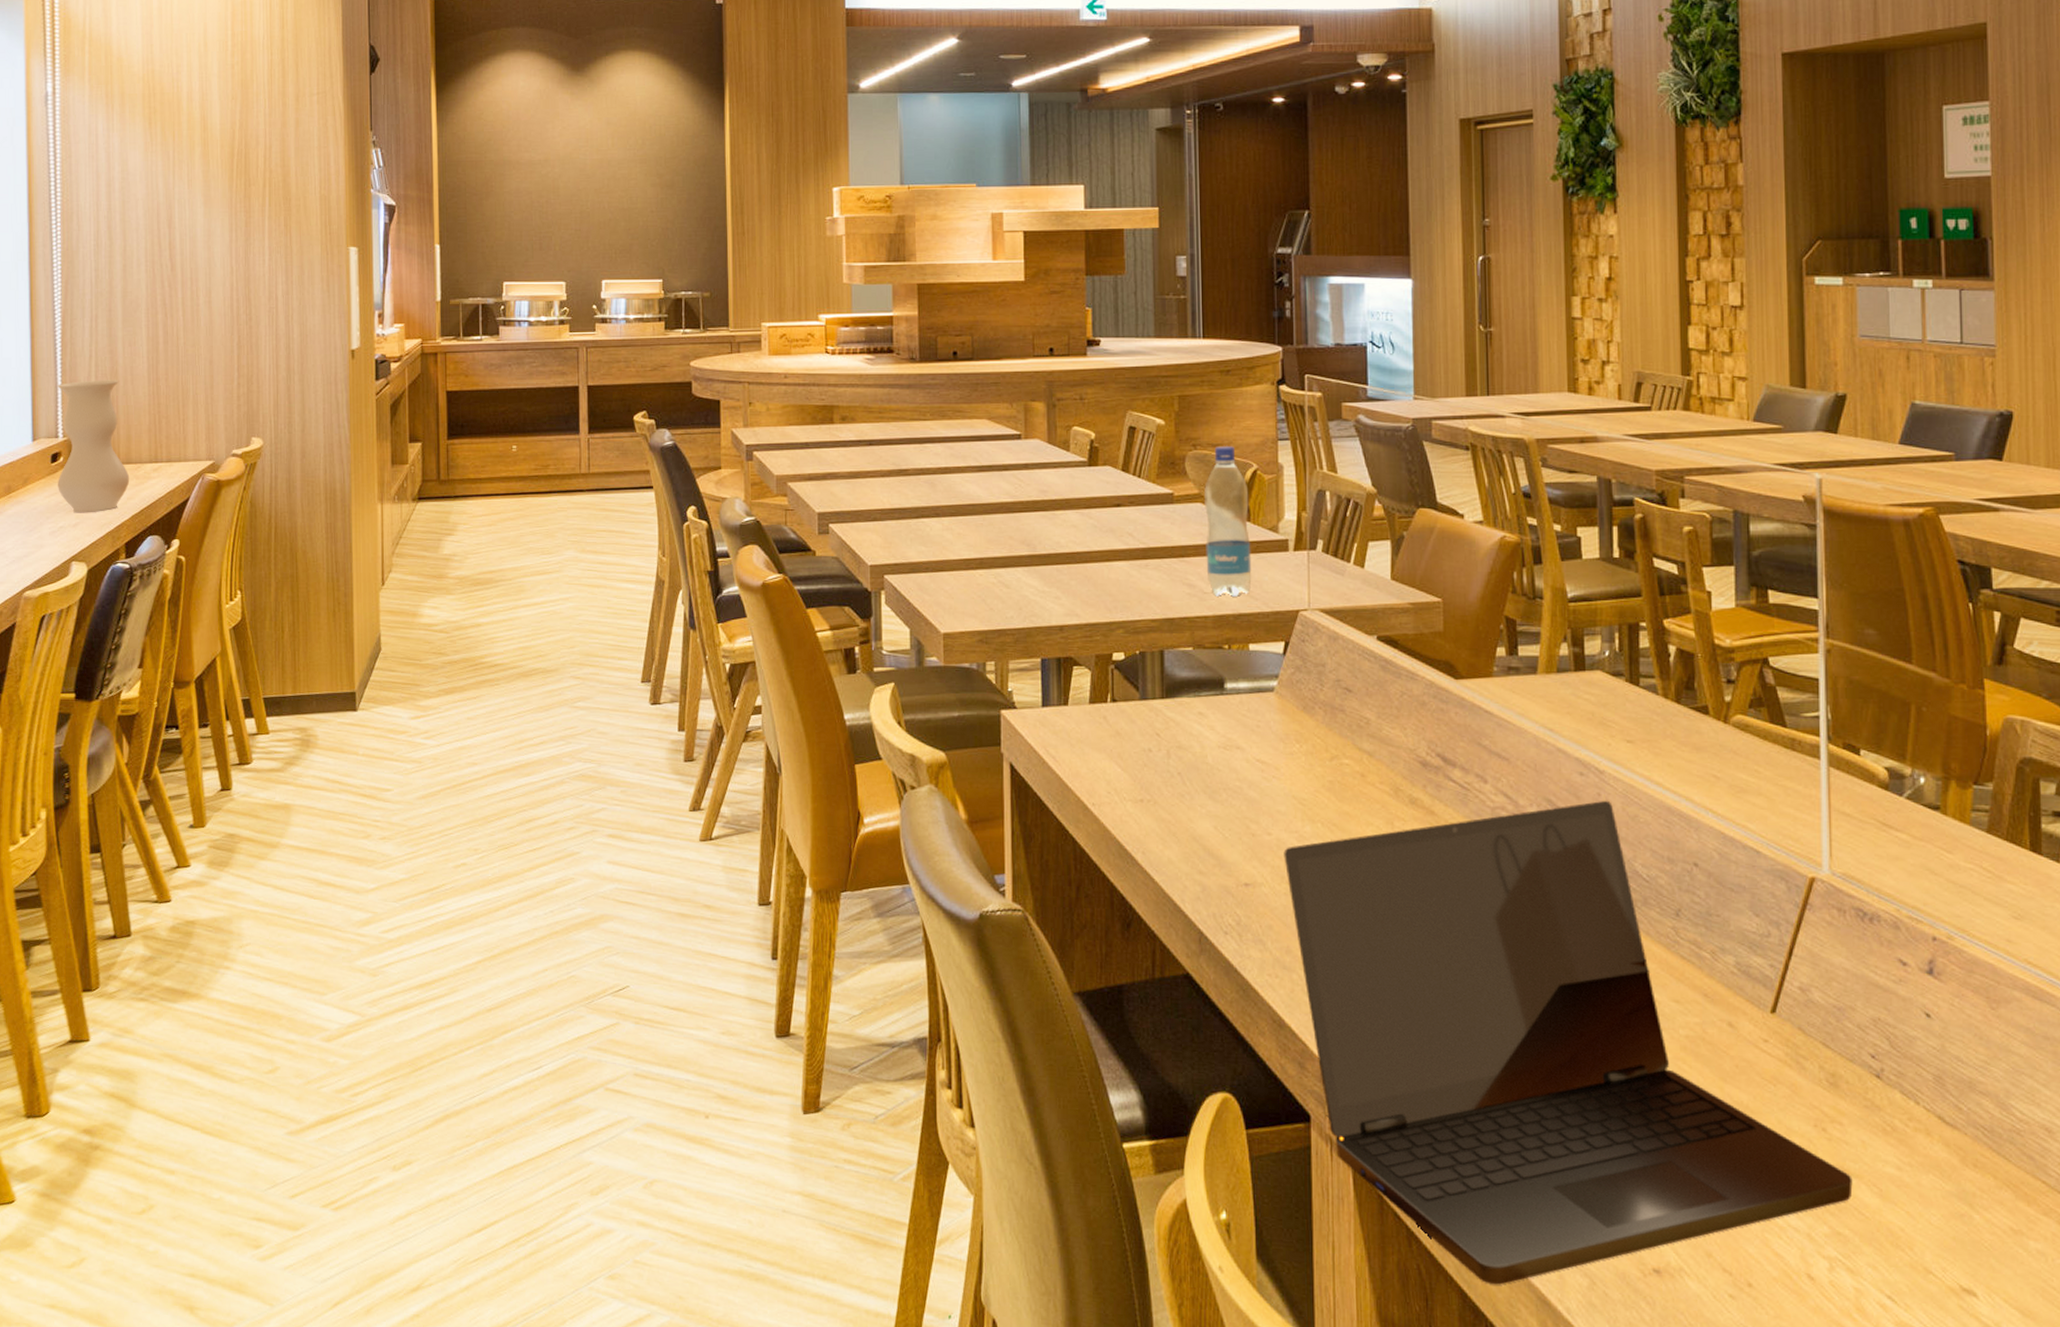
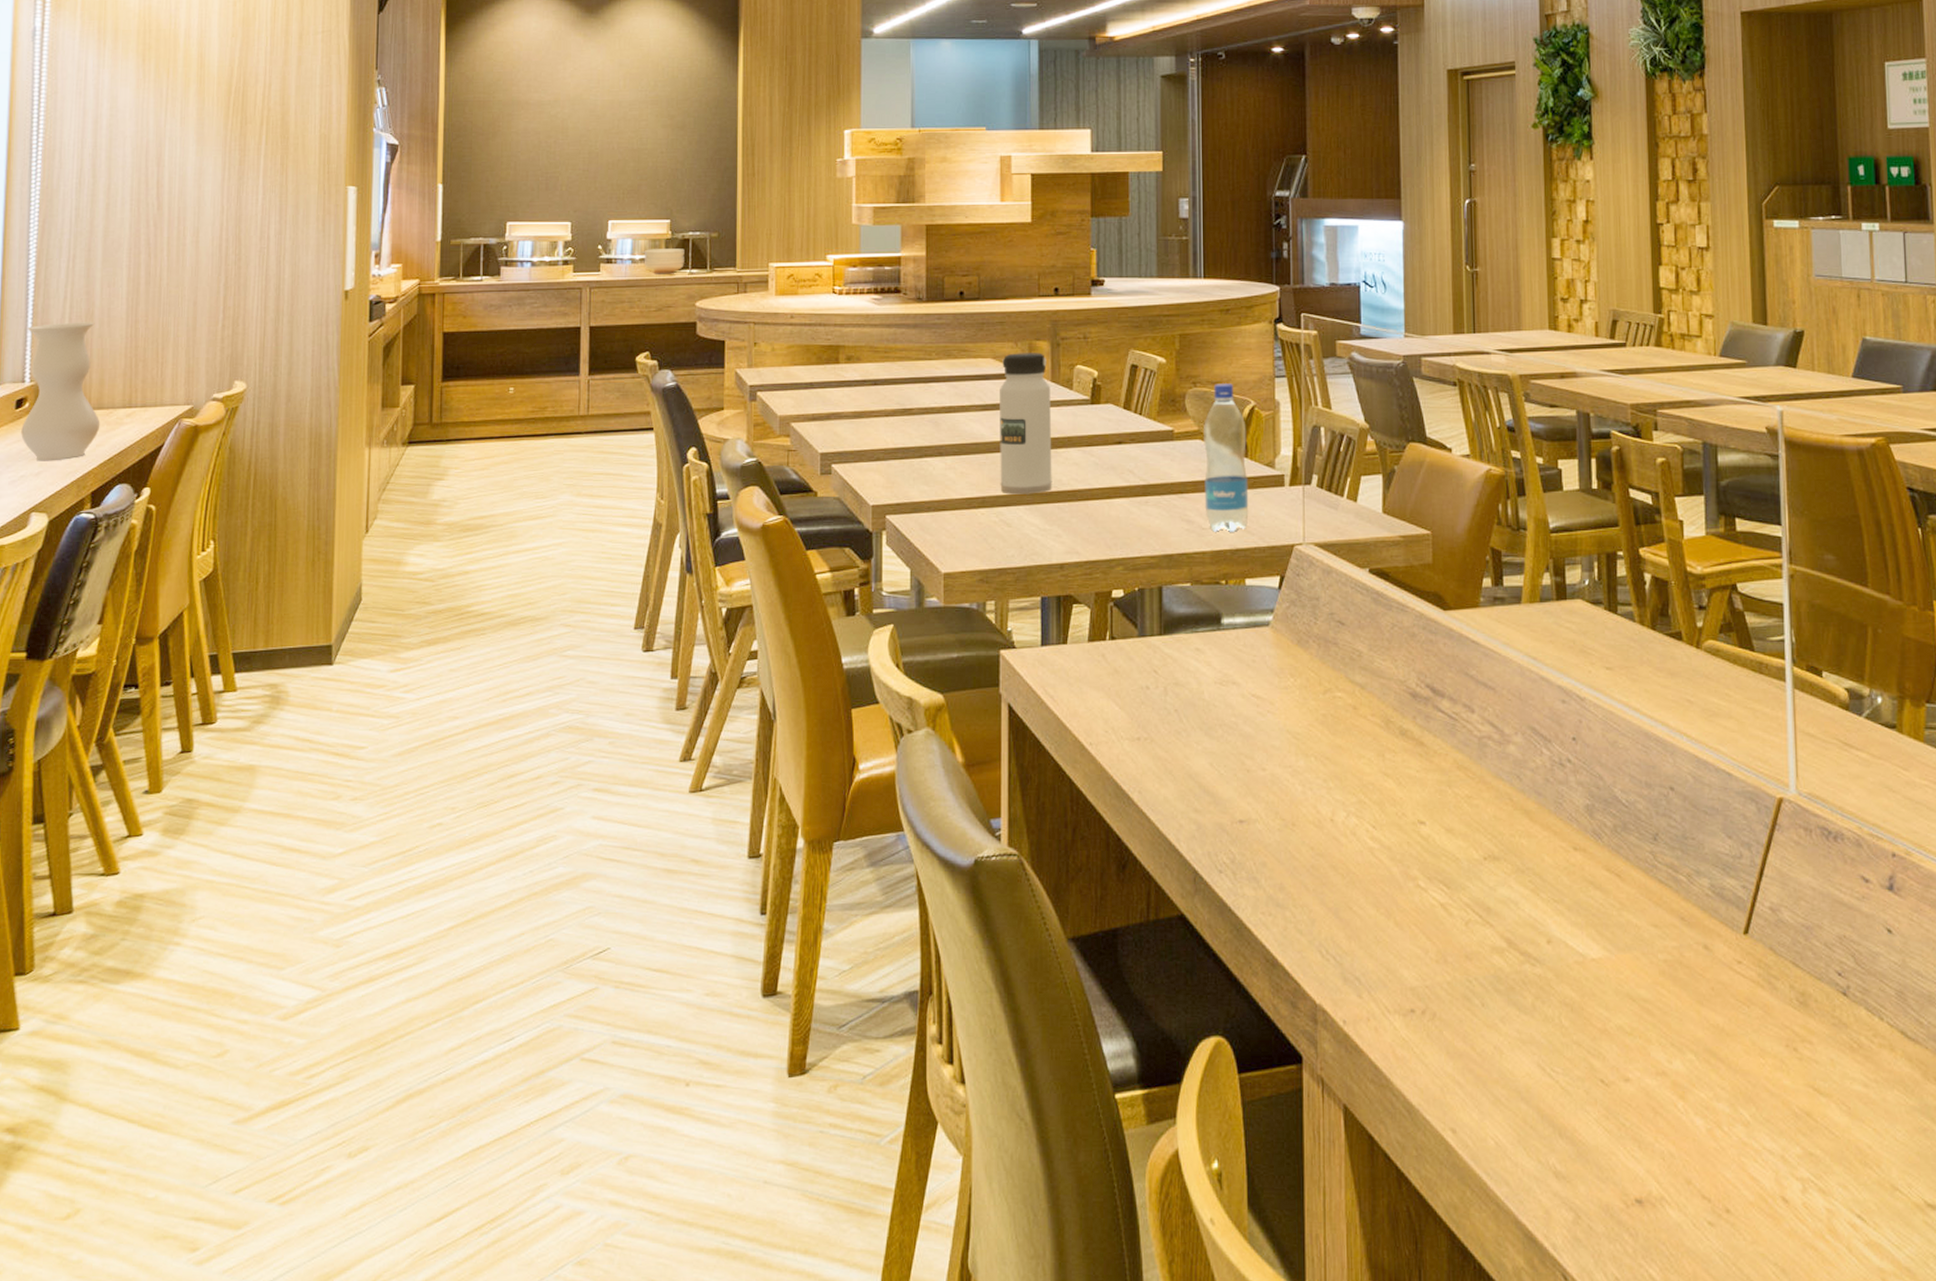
bowl: none [637,308,678,334] -> present [644,249,685,274]
water bottle: none [995,414,1051,556] -> present [1000,353,1052,495]
laptop: present [1283,800,1853,1285] -> none [1278,727,1823,1224]

